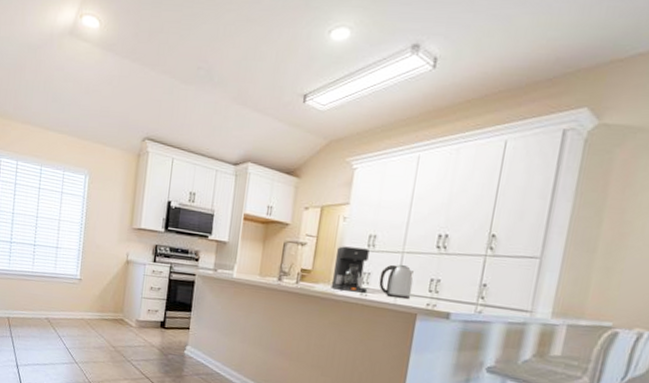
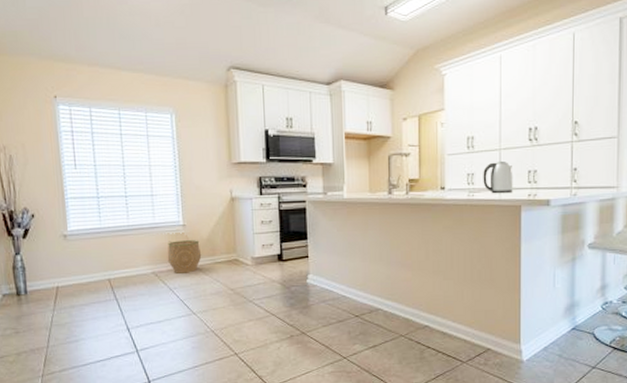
basket: none [61,292,92,325] -> present [167,240,202,274]
coffee maker: present [330,246,370,294] -> none [439,151,474,195]

